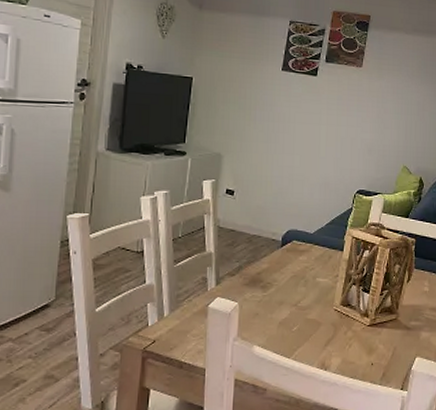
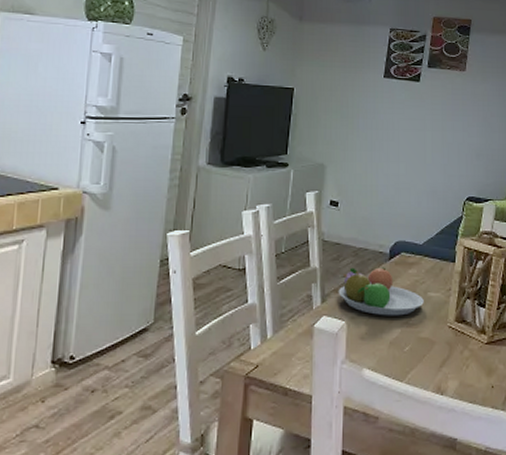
fruit bowl: none [231,253,312,299] -> present [338,267,424,316]

